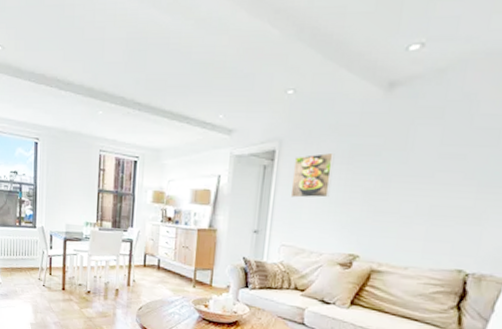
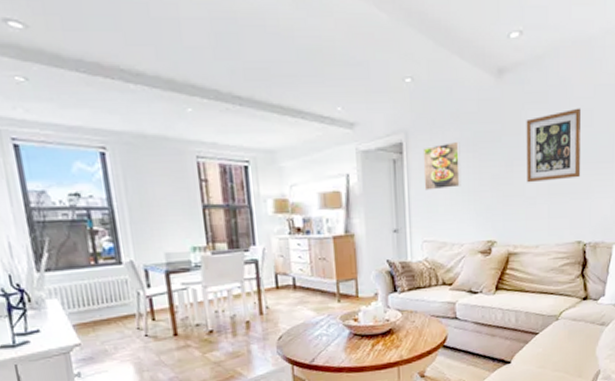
wall art: none [404,125,486,202] -> present [526,108,581,183]

